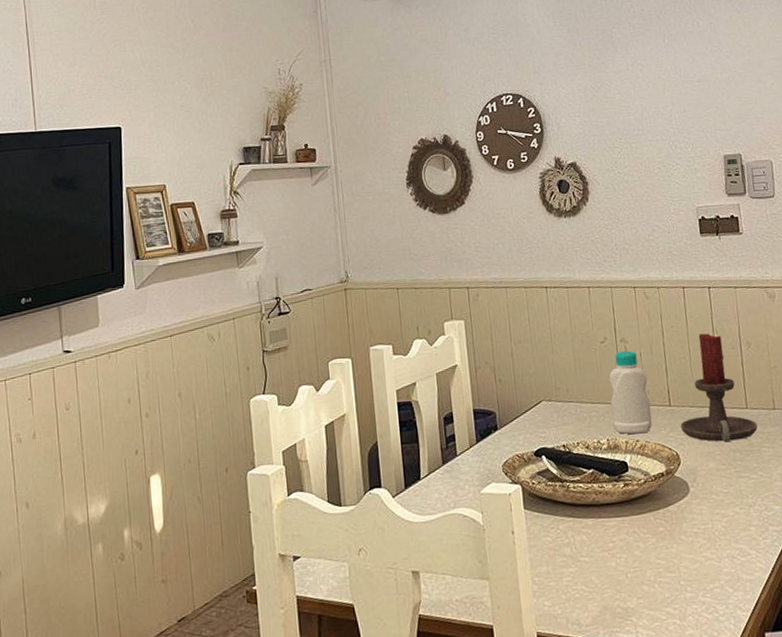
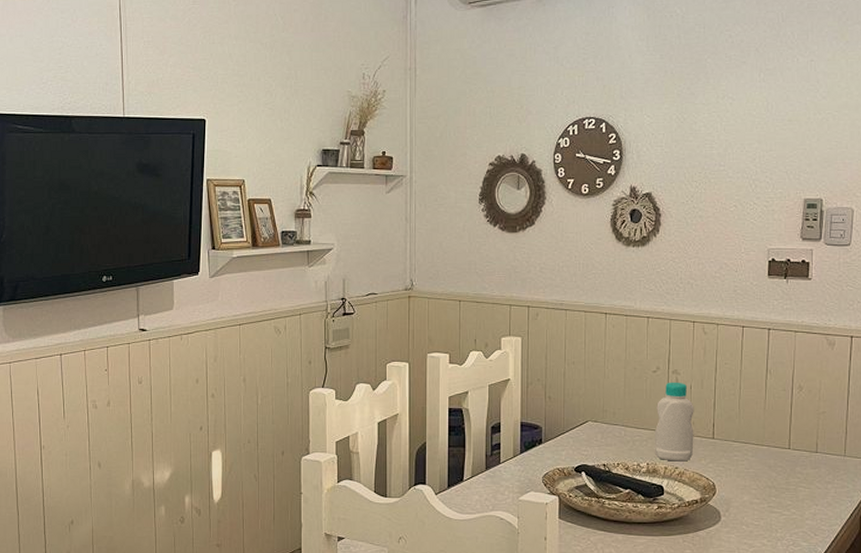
candle holder: present [680,333,758,443] -> none [721,373,797,479]

